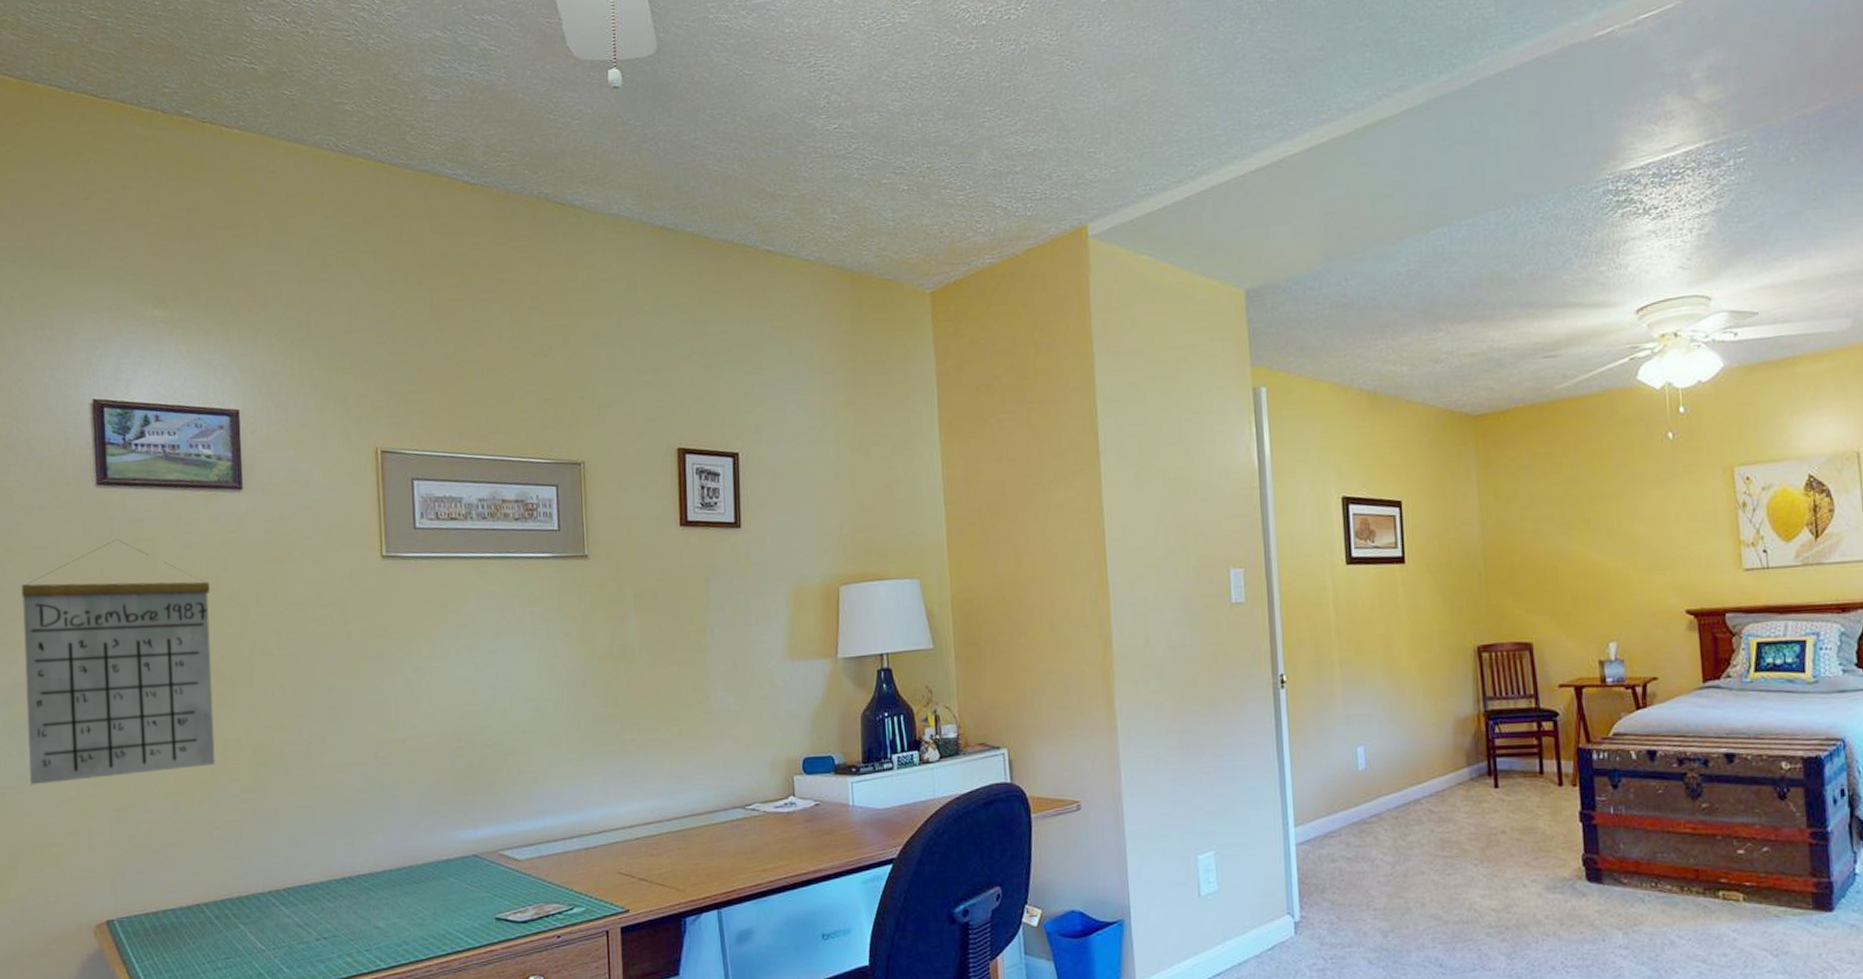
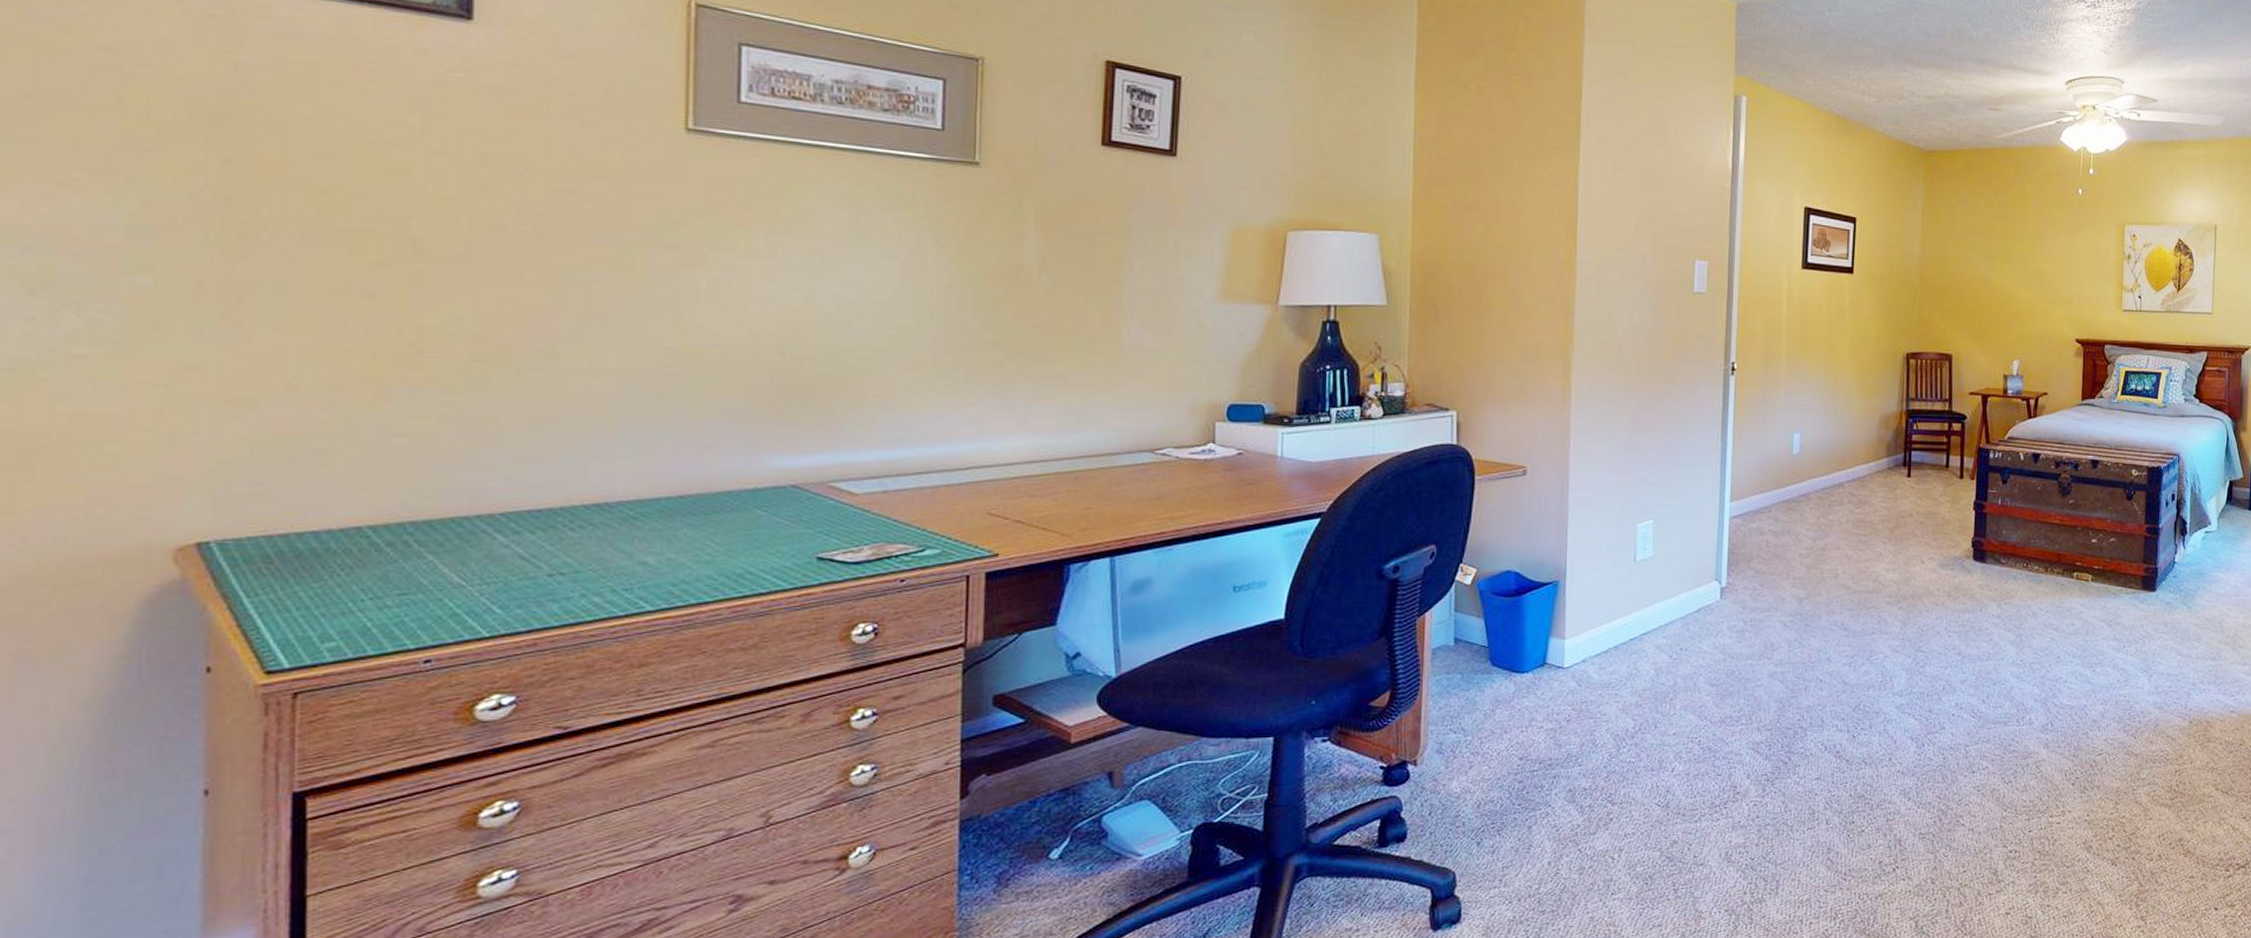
calendar: present [21,538,215,785] -> none [66,54,411,361]

